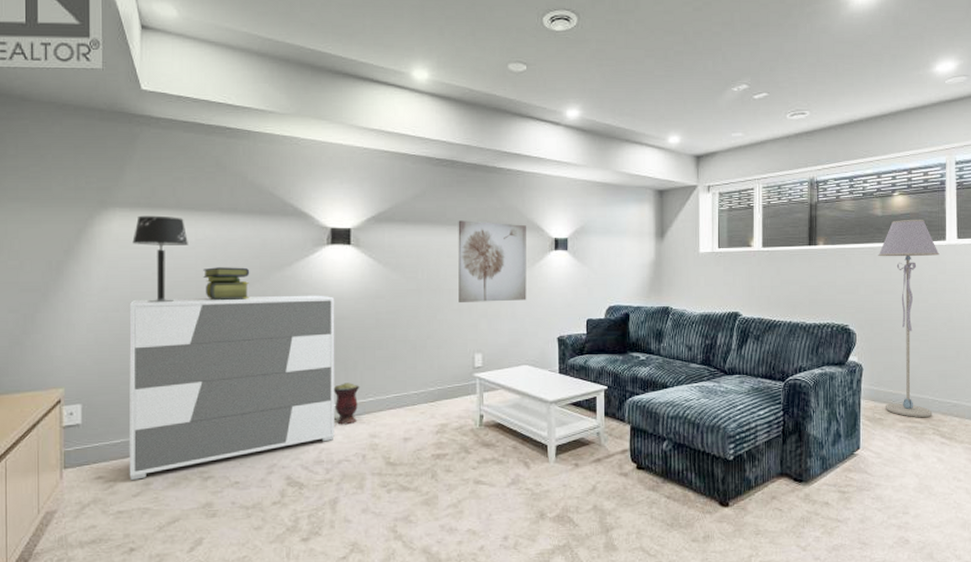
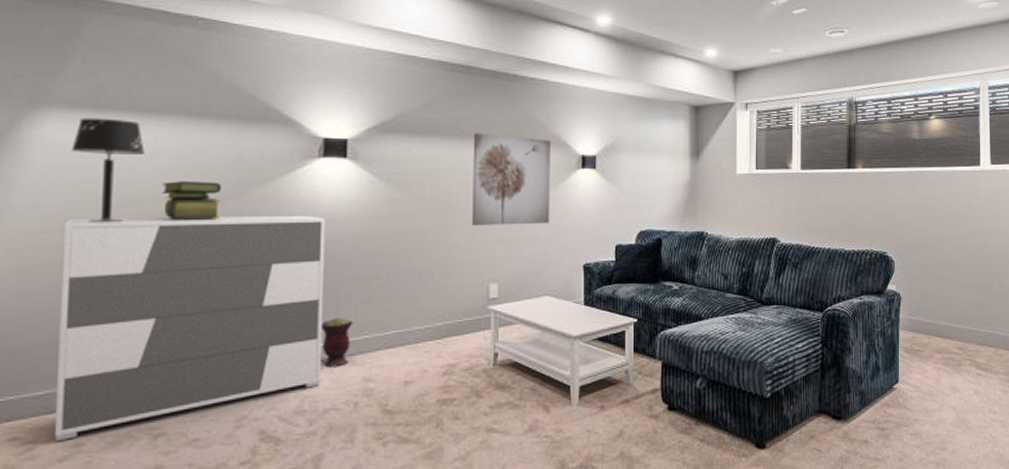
floor lamp: present [878,219,940,418] -> none [915,143,974,349]

